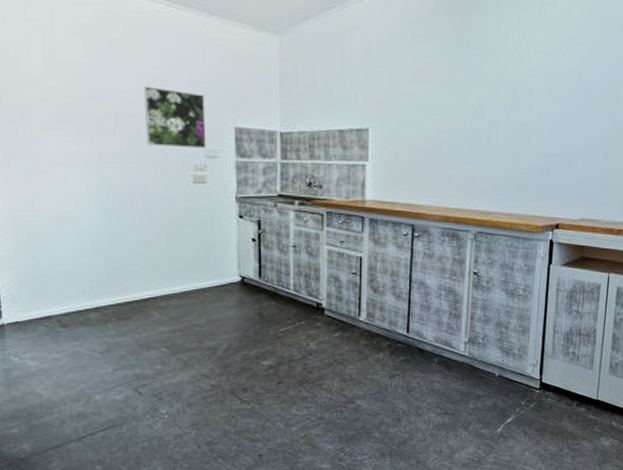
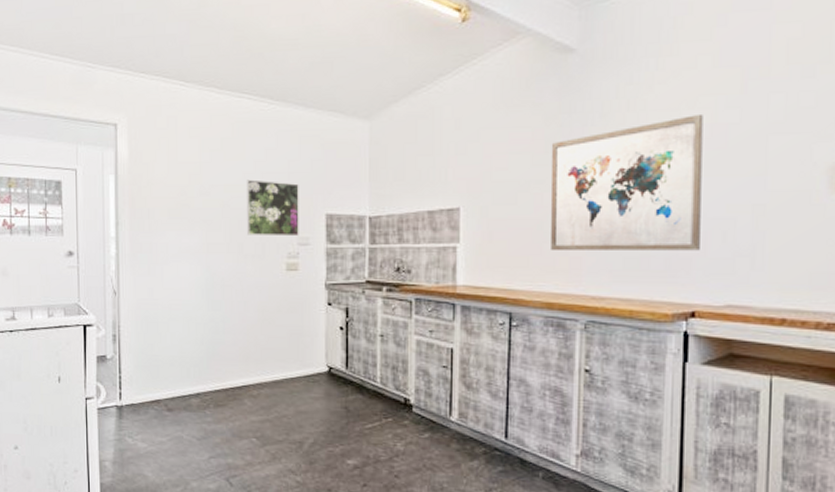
wall art: none [449,59,573,175] -> present [550,113,703,251]

